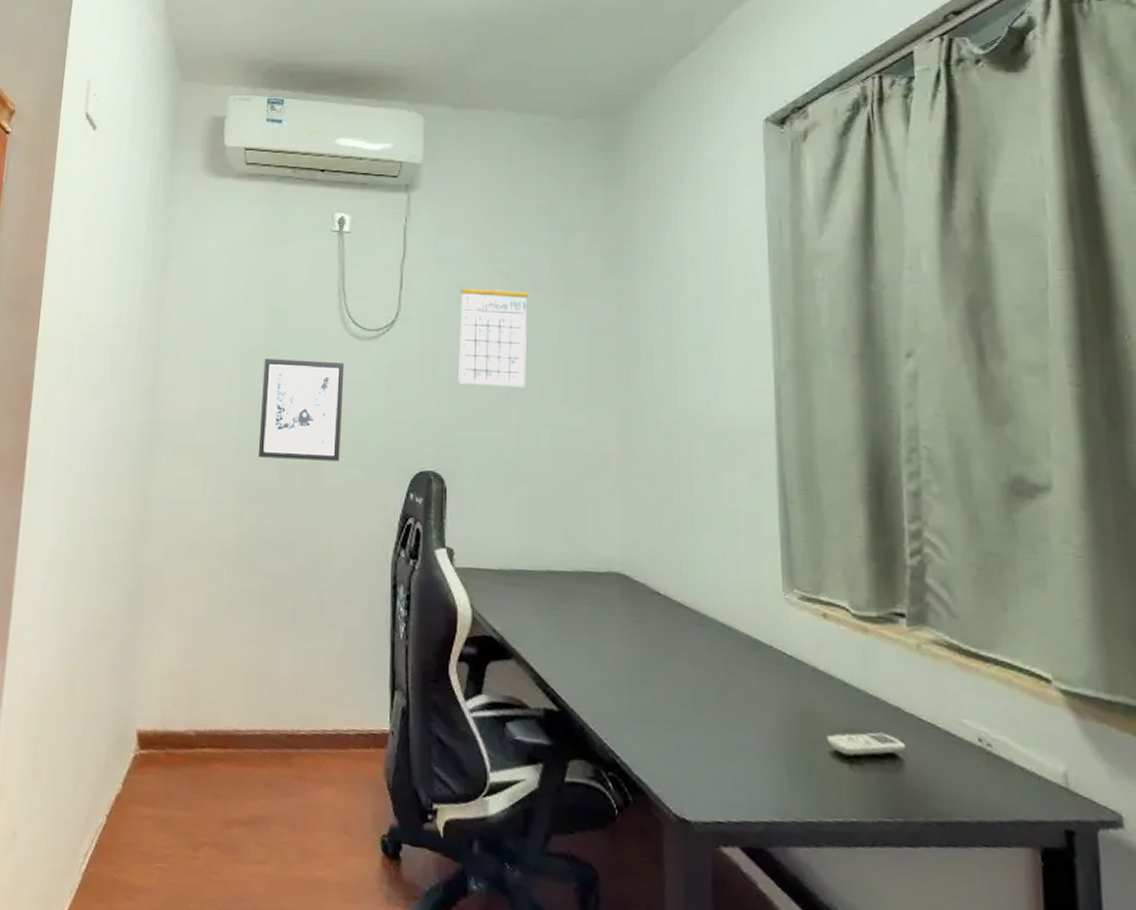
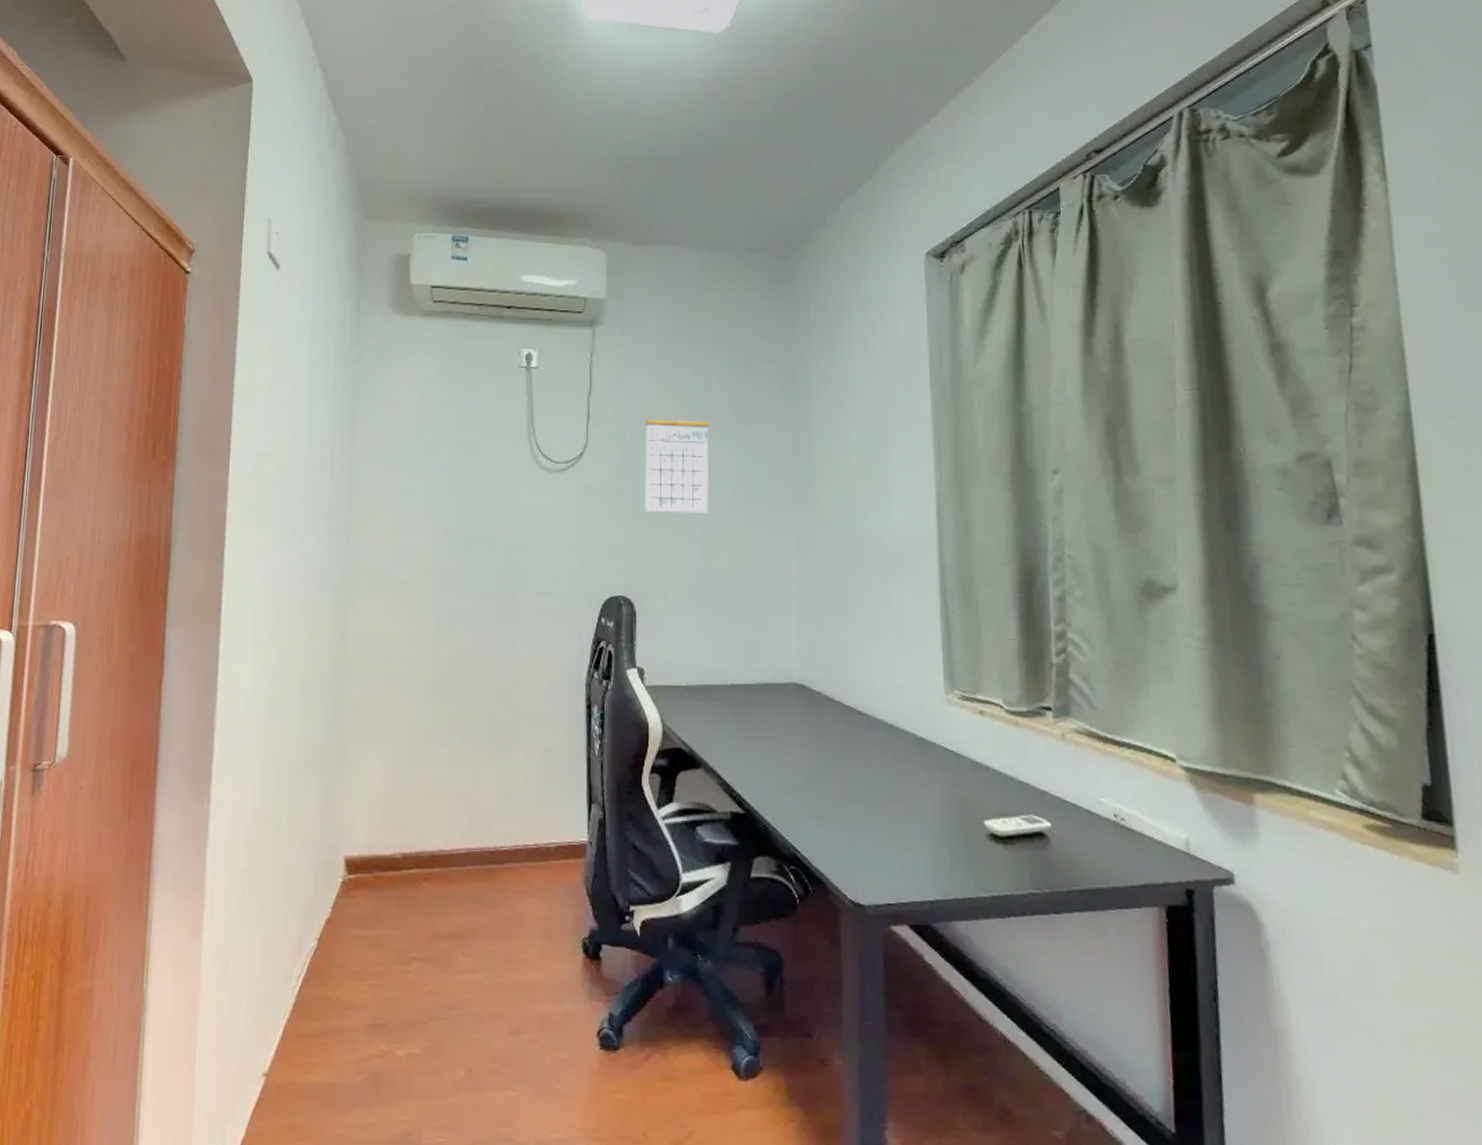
wall art: present [258,359,345,462] -> none [454,493,536,590]

